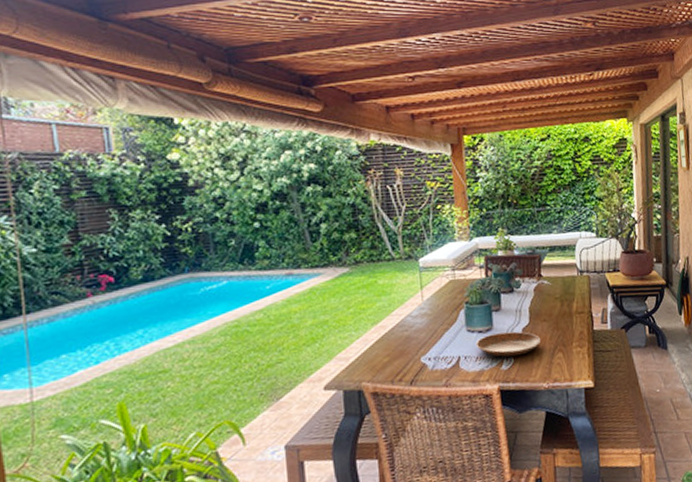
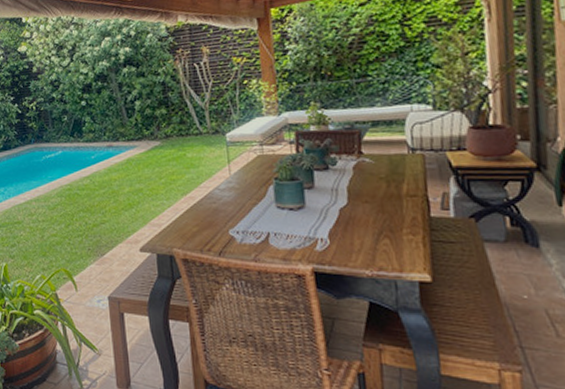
bowl: present [475,331,541,357] -> none [286,211,363,238]

